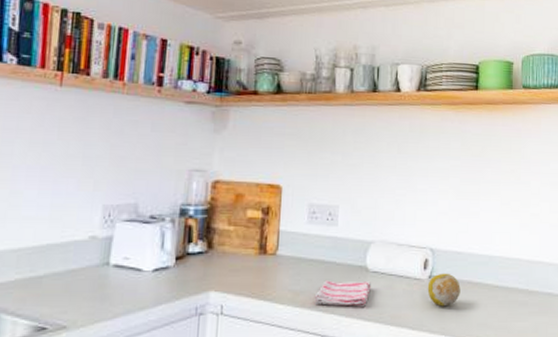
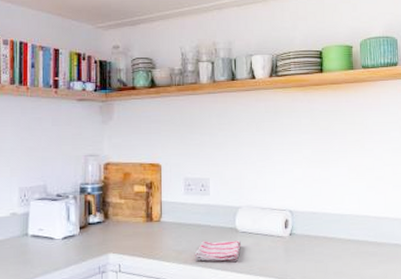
fruit: present [427,273,461,307] -> none [289,230,318,259]

